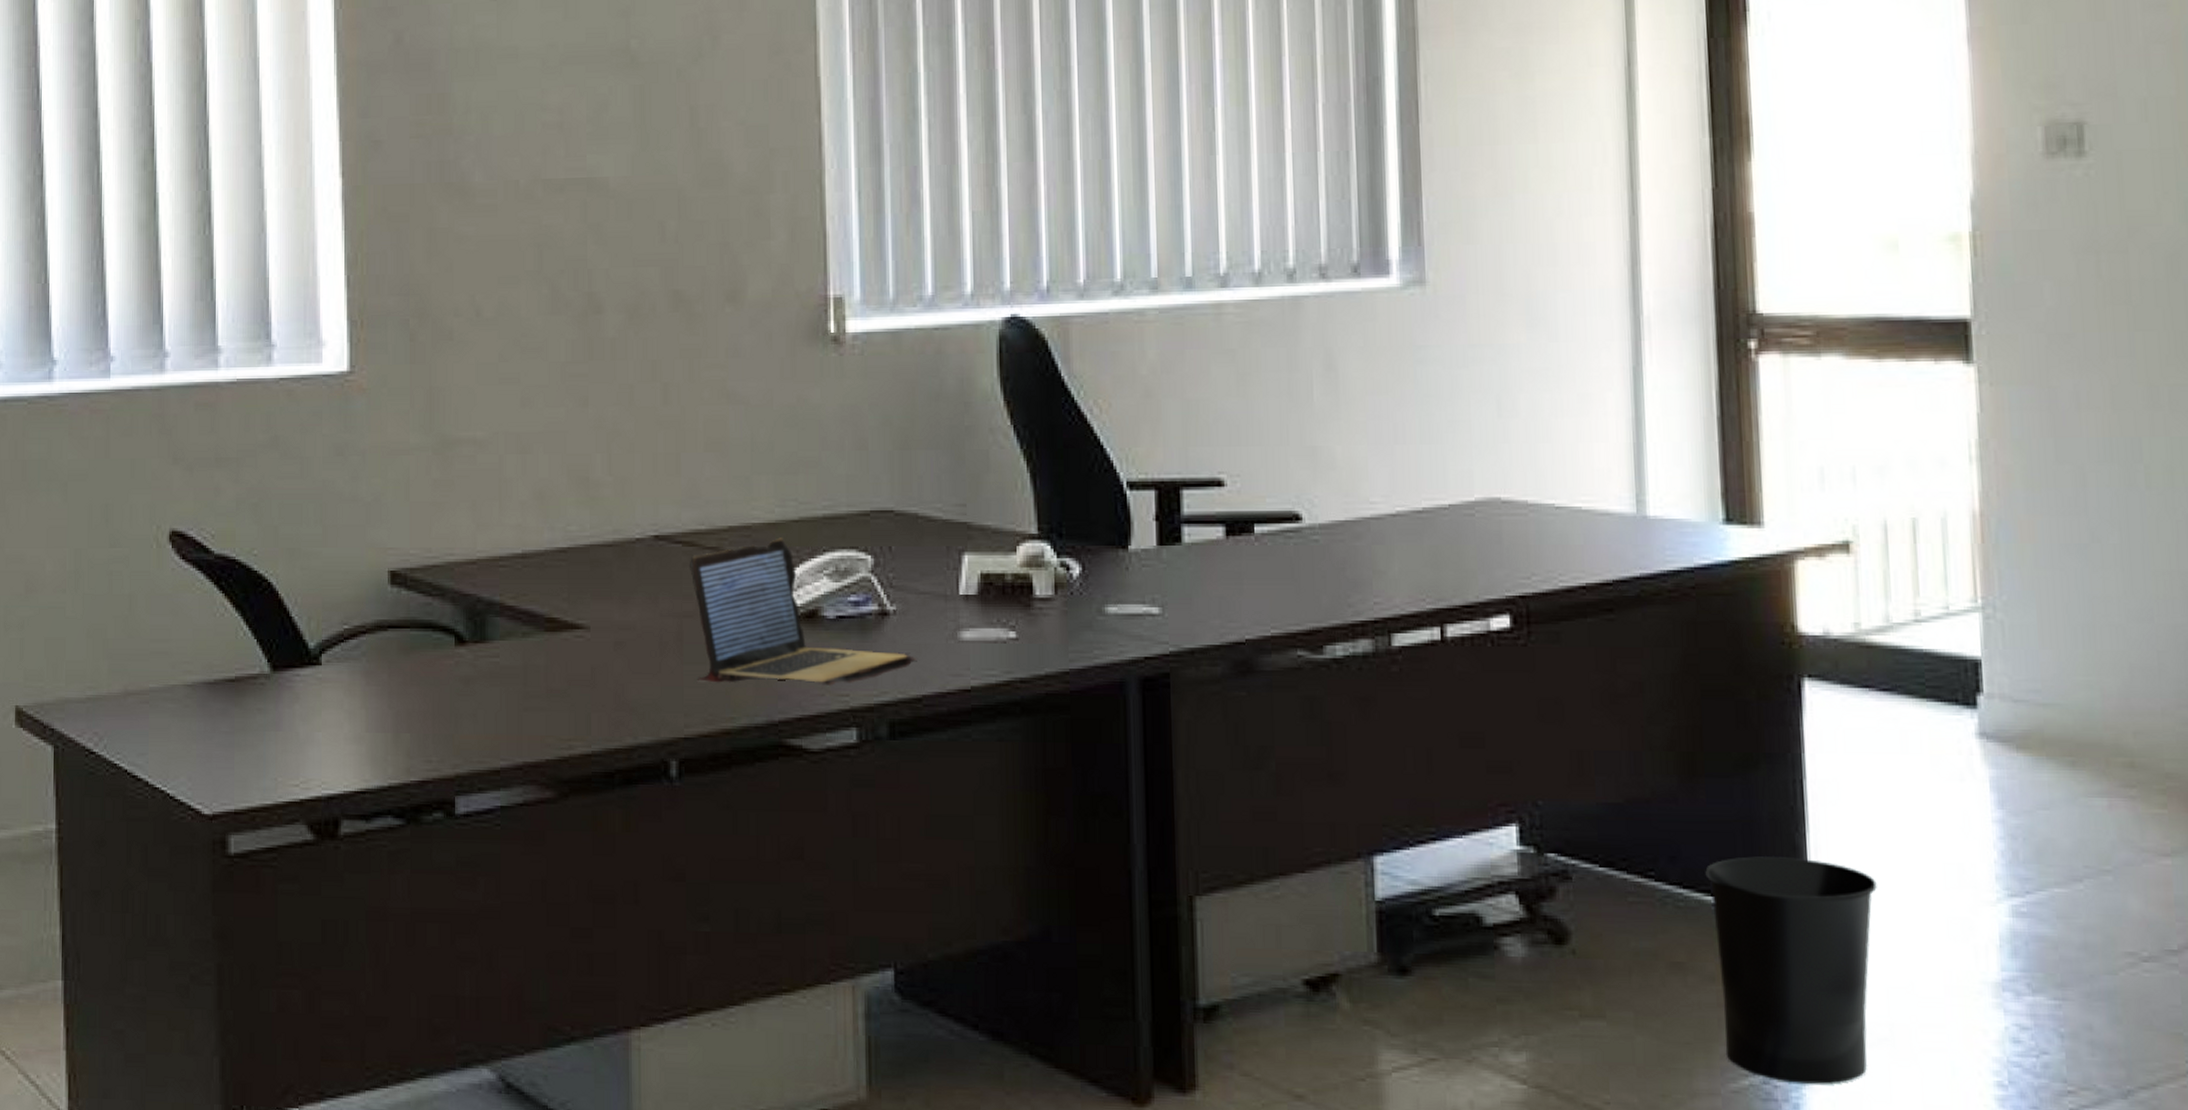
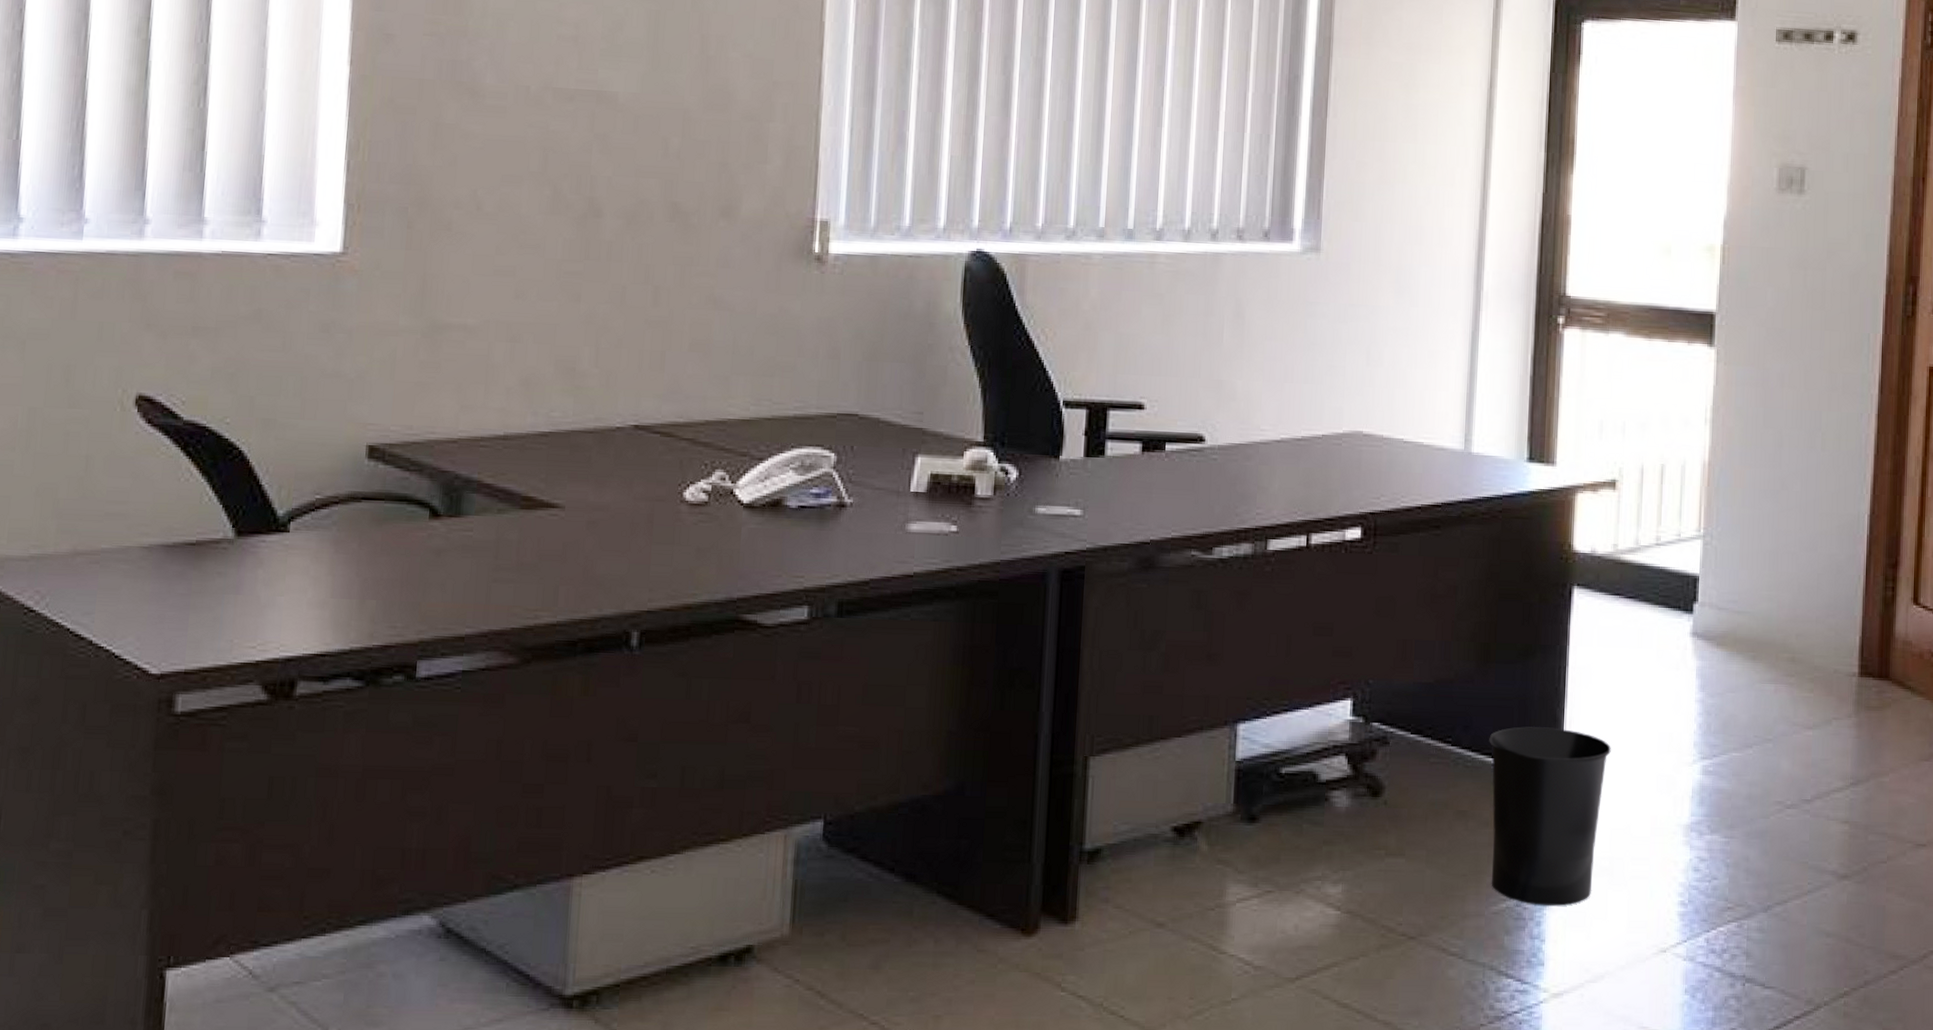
laptop: present [689,537,917,687] -> none [663,433,868,569]

